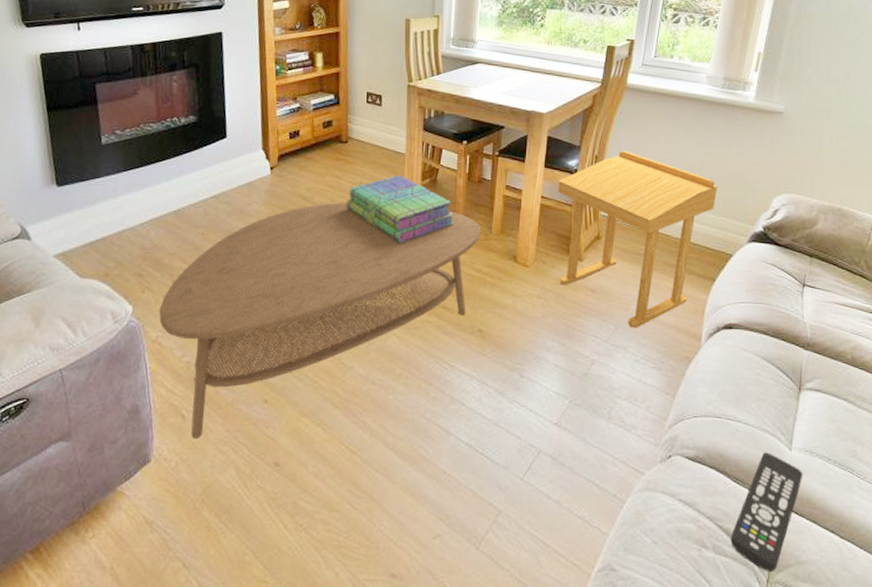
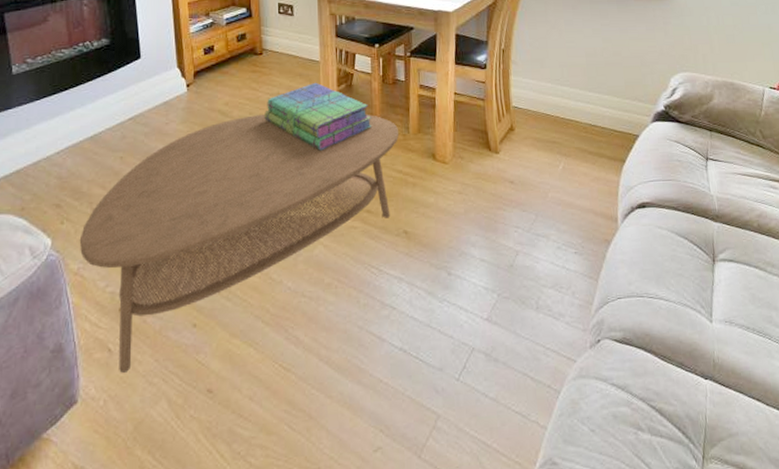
side table: present [558,150,718,329] -> none [469,42,619,216]
remote control: present [730,452,803,572] -> none [663,327,726,448]

